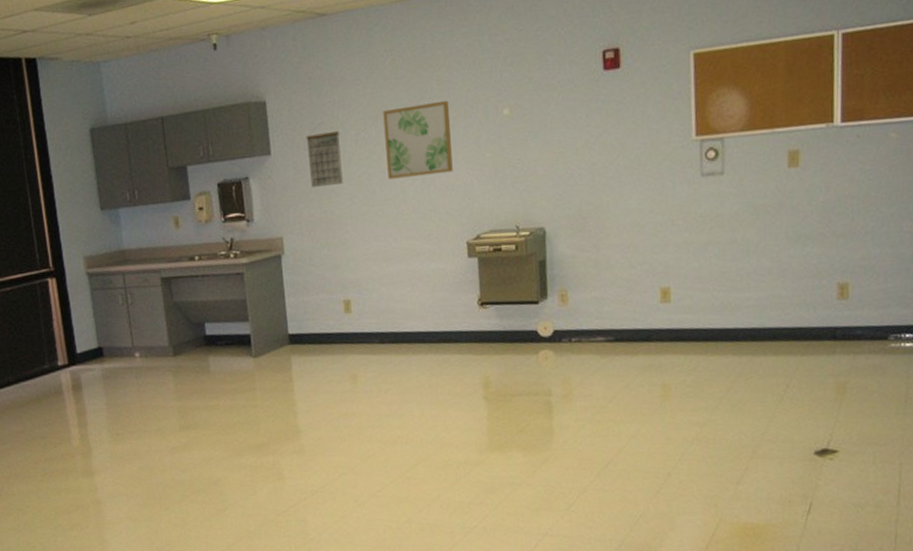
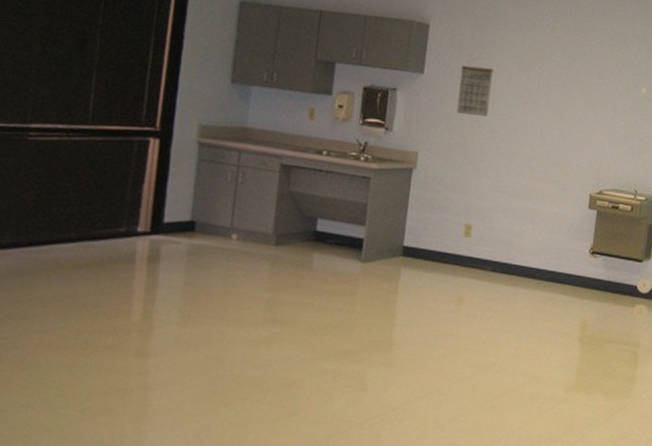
wall art: present [383,100,453,180] -> none [530,62,597,131]

